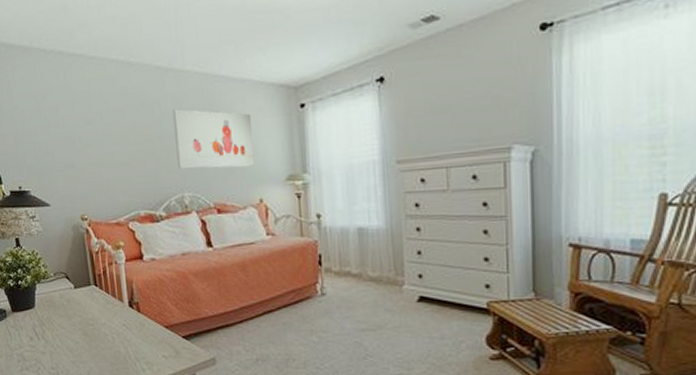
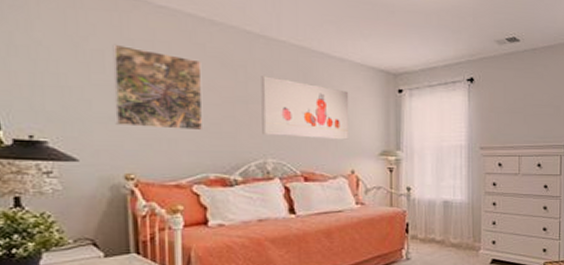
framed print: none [62,98,132,173] -> present [112,44,204,131]

